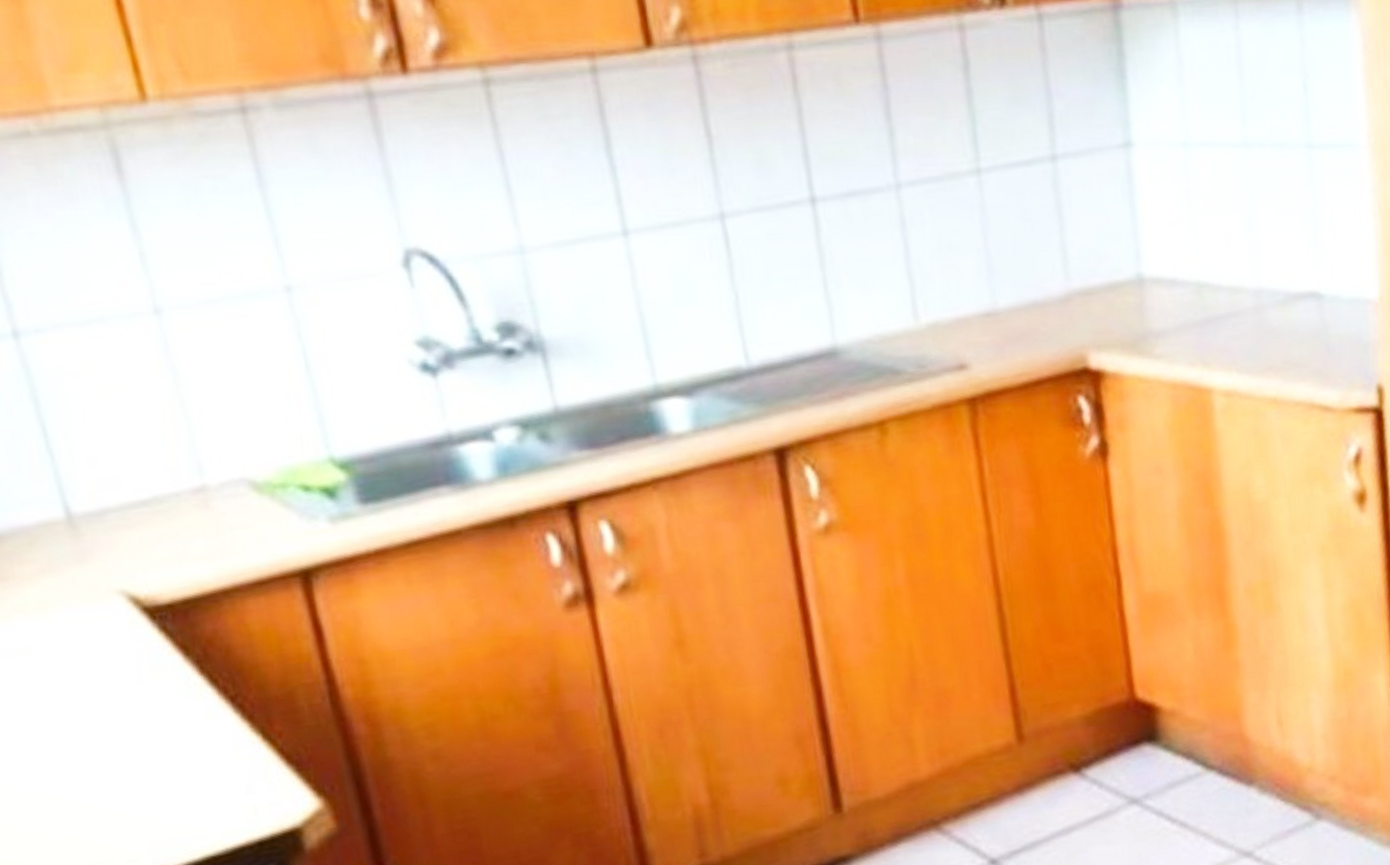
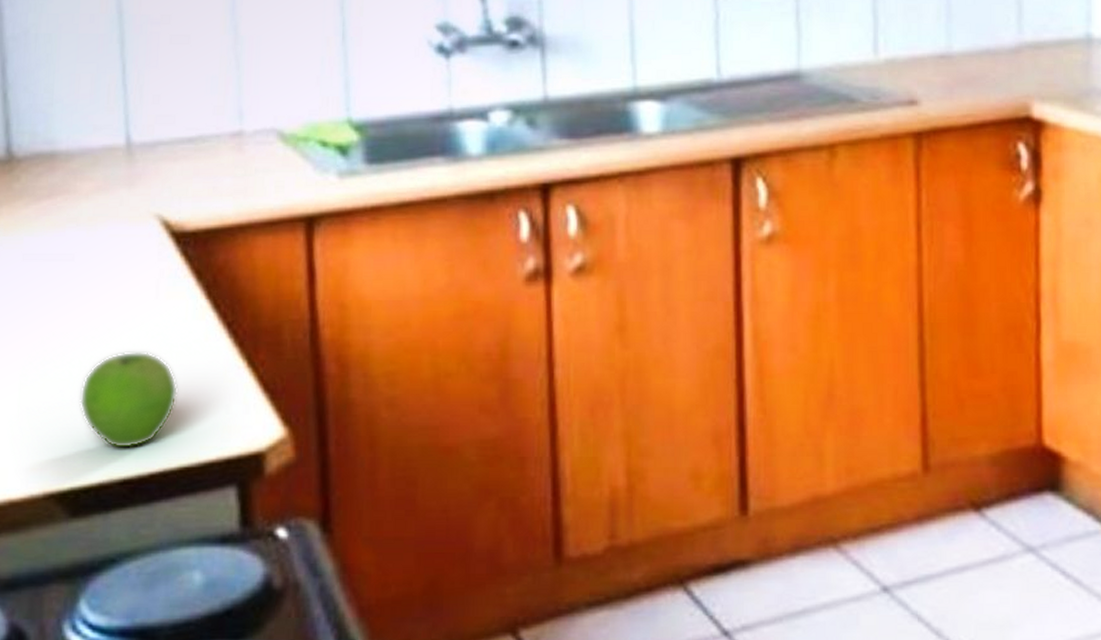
fruit: none [69,741,187,850] -> present [79,351,178,449]

